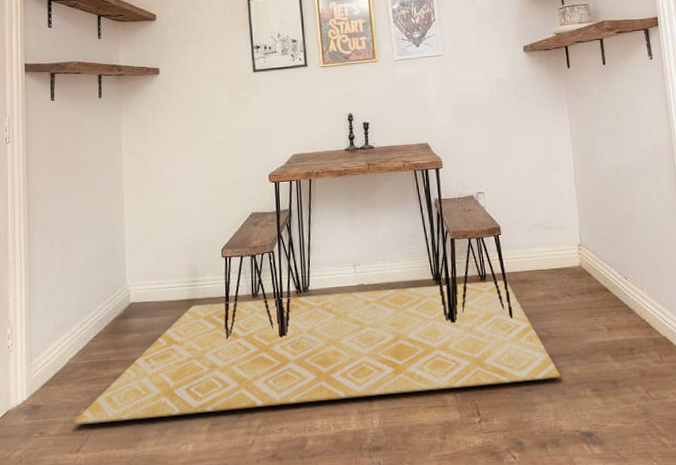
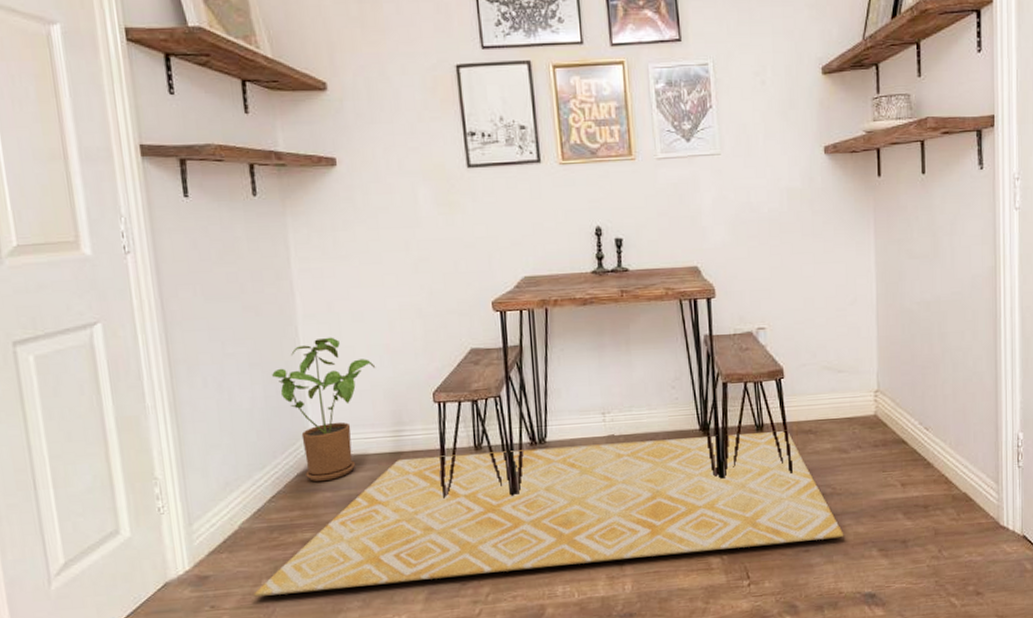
house plant: none [102,204,179,324] -> present [272,337,376,481]

